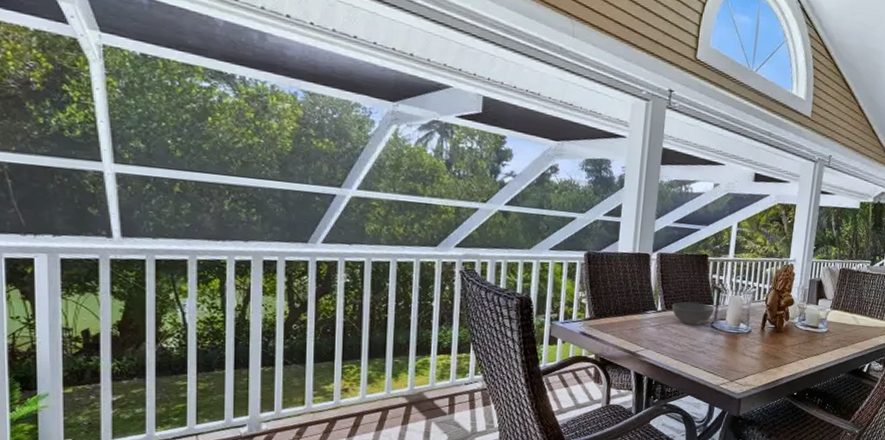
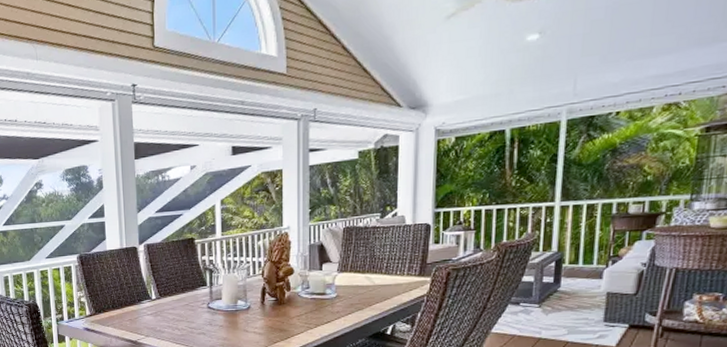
bowl: present [671,301,715,326] -> none [165,286,209,309]

